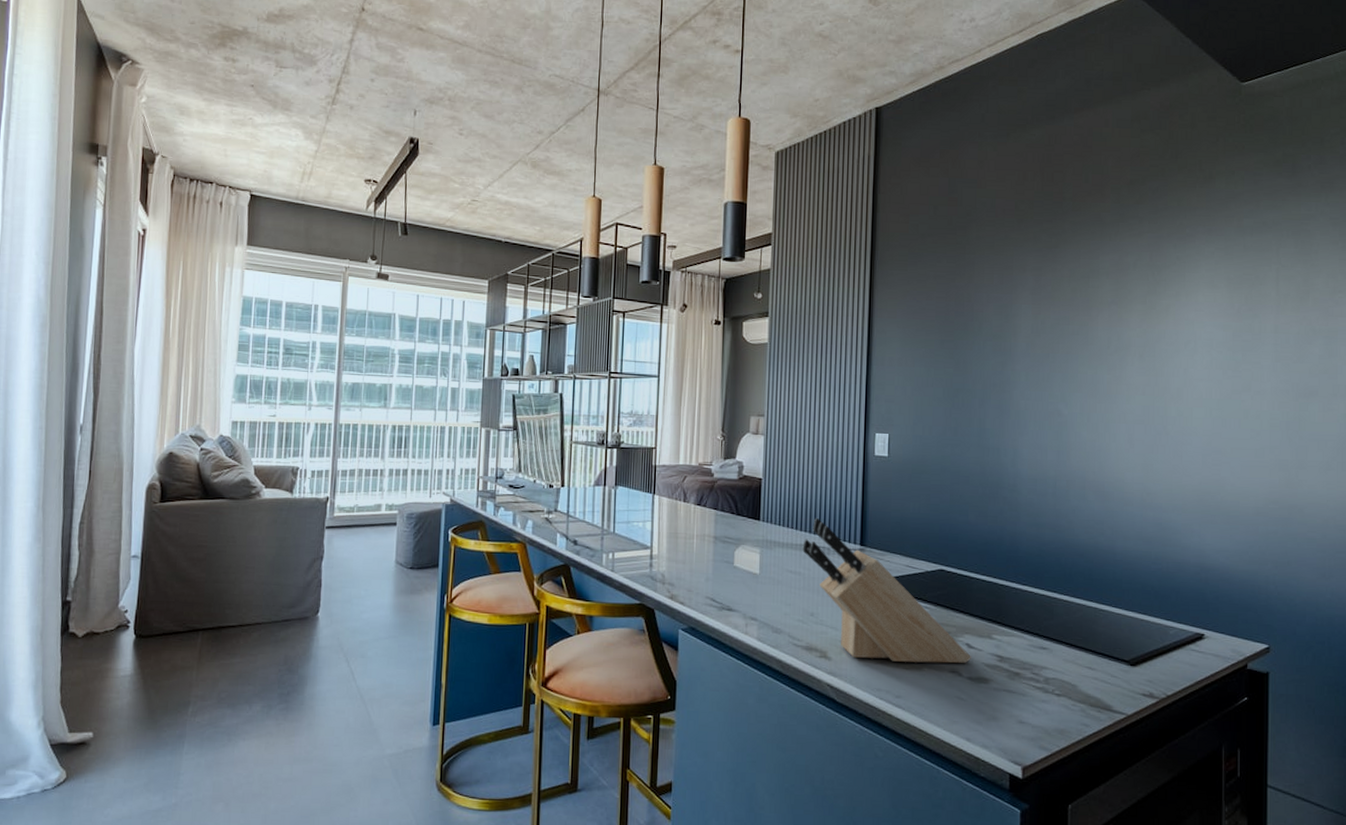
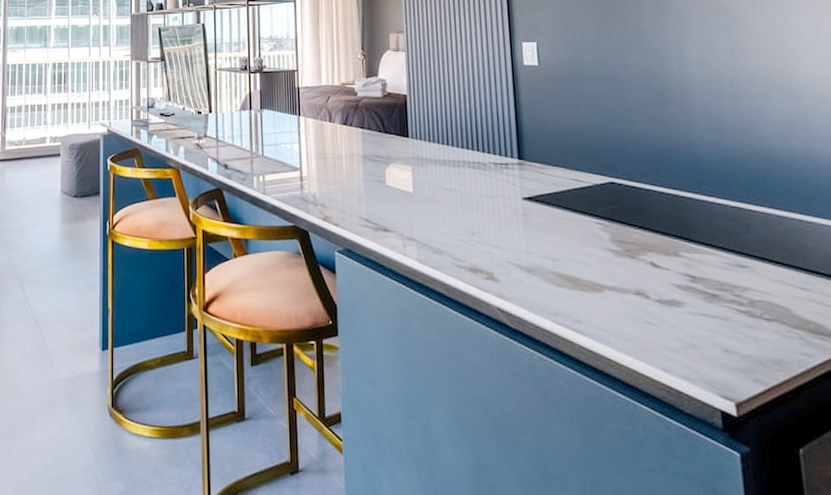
knife block: present [802,517,972,664] -> none [456,132,659,285]

